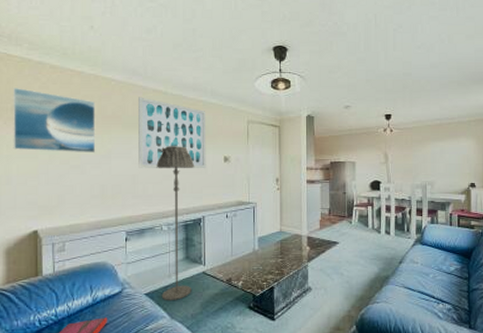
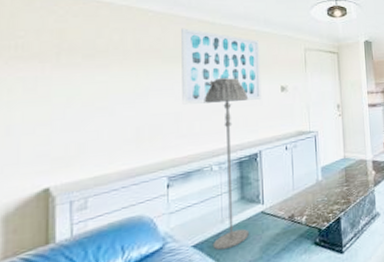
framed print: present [13,88,96,153] -> none [16,22,129,94]

